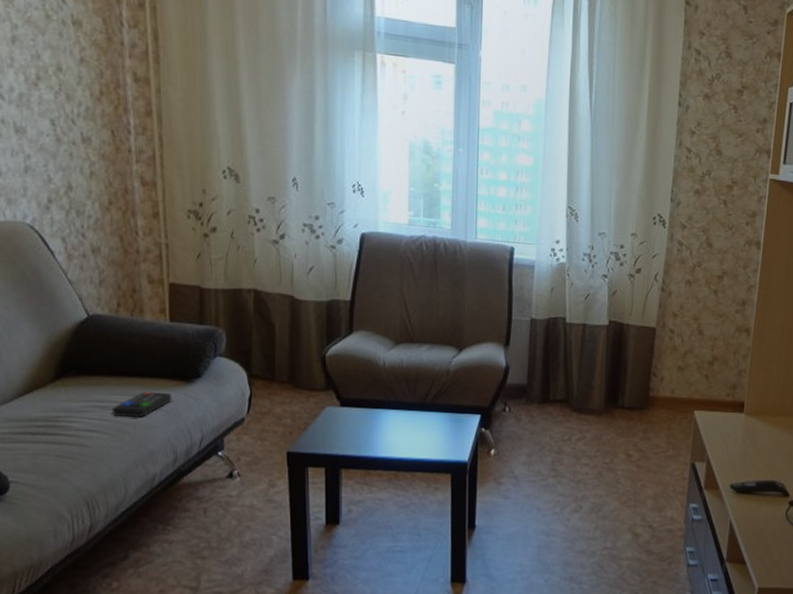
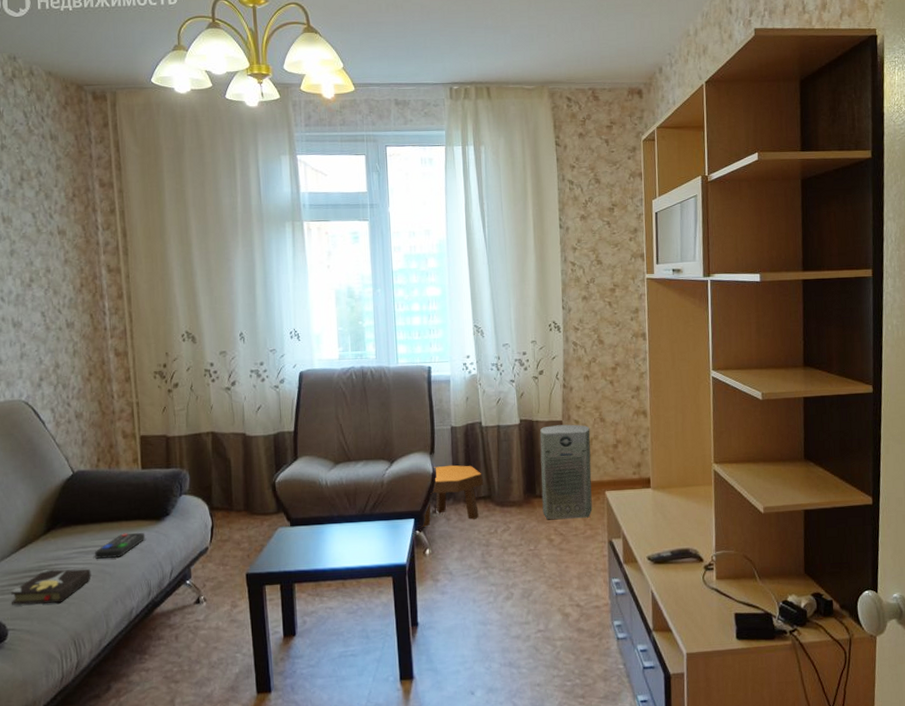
hardback book: none [13,421,108,459] -> present [11,568,91,606]
footstool: none [487,360,562,425] -> present [421,465,484,527]
air purifier: none [623,331,686,437] -> present [539,424,592,520]

